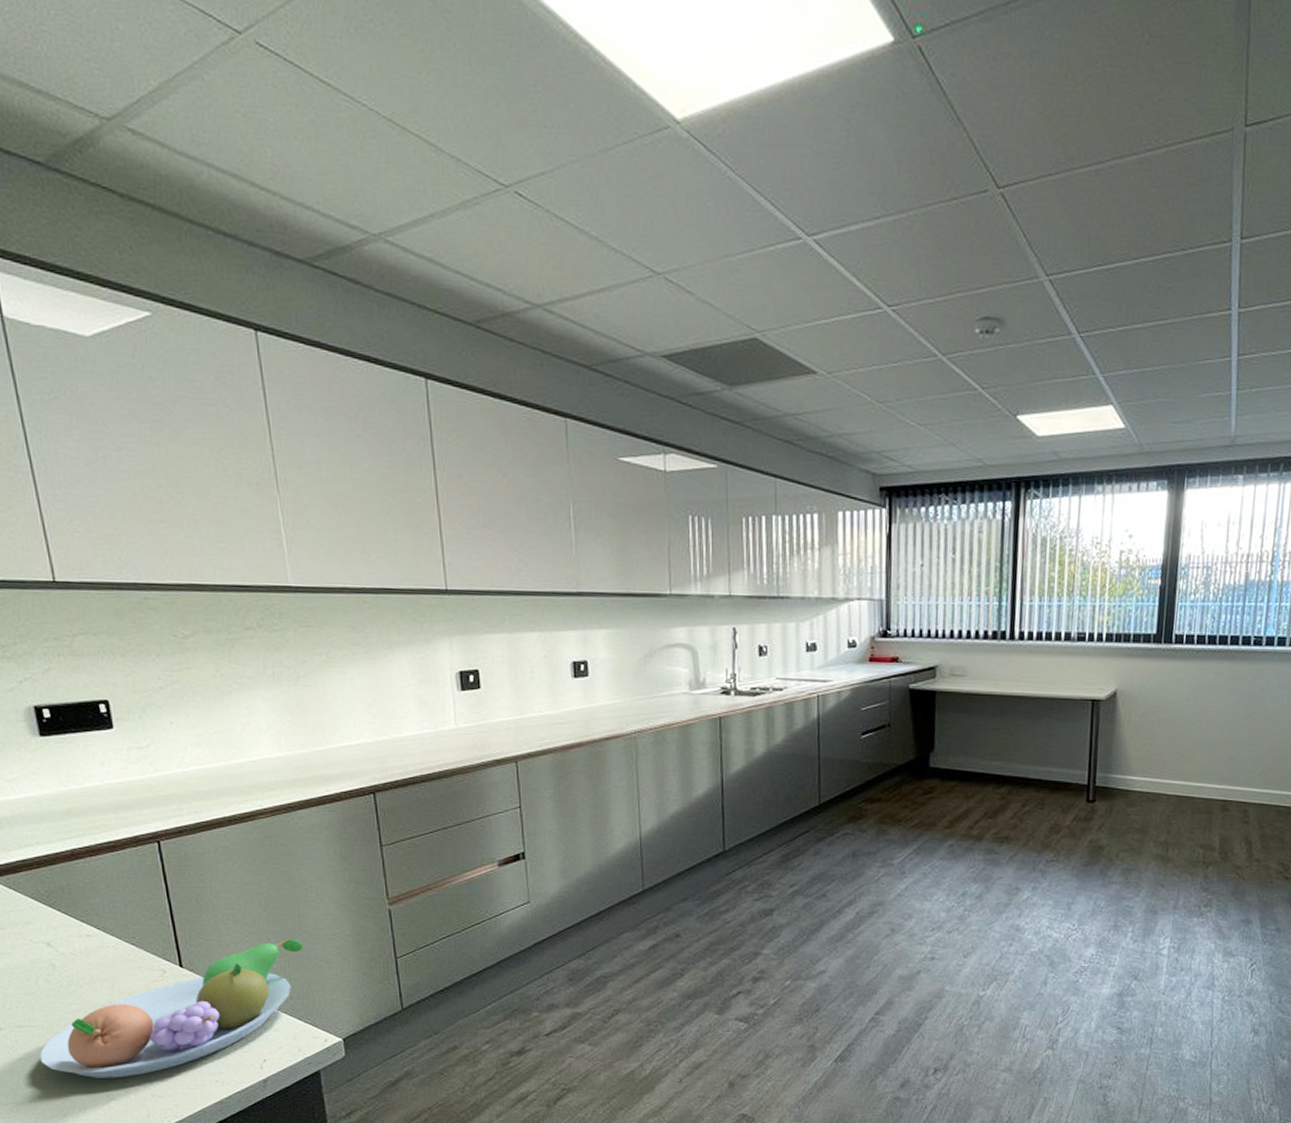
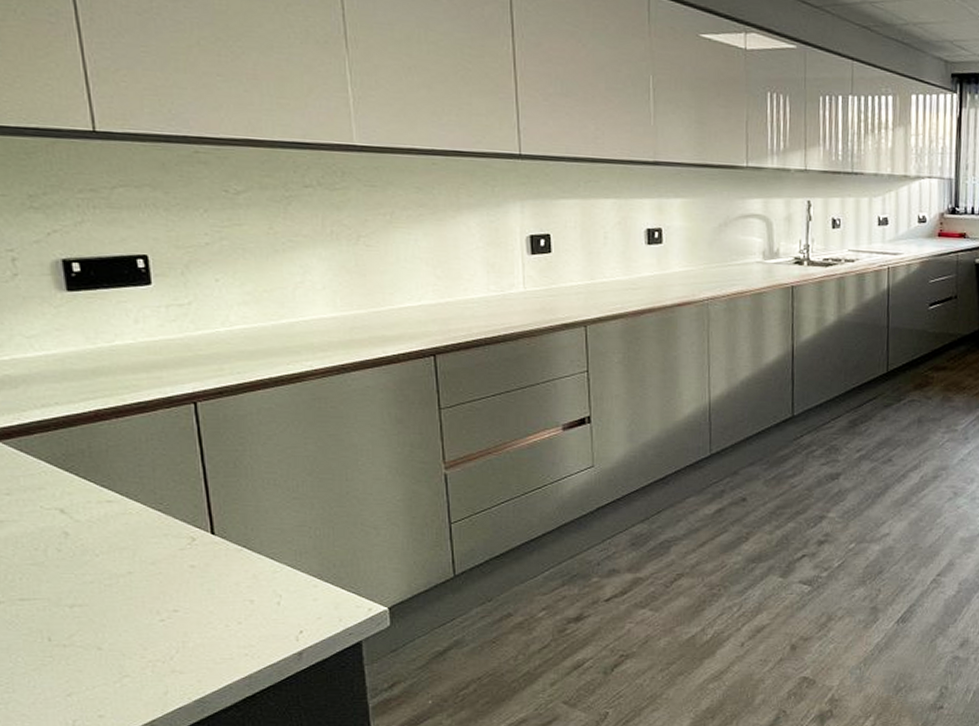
fruit bowl: present [40,939,303,1078] -> none [44,504,350,654]

